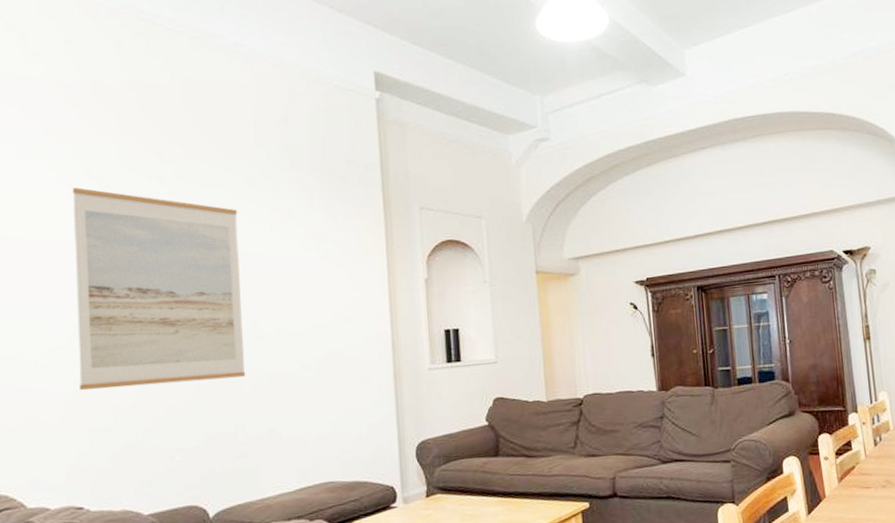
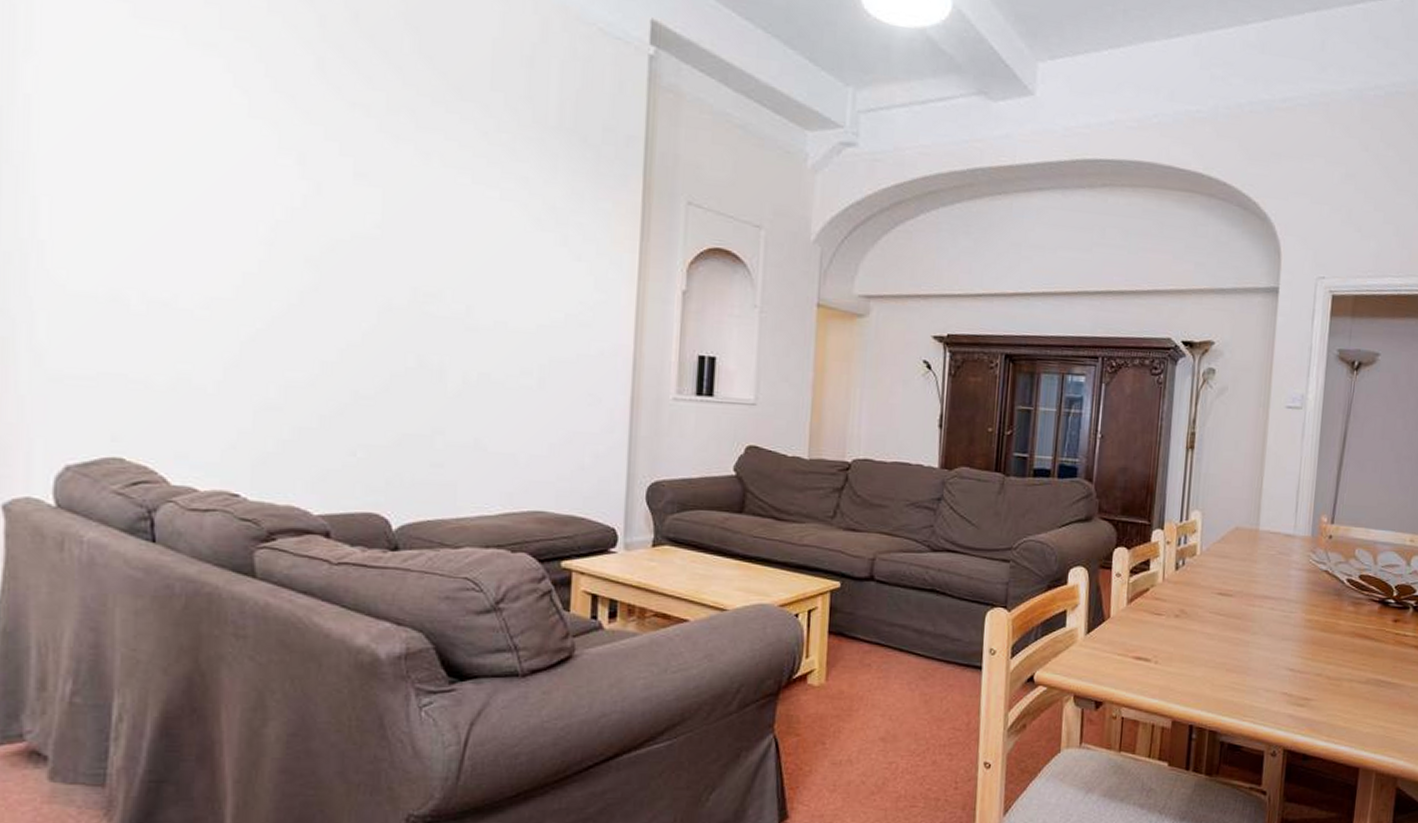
wall art: present [73,187,246,391] -> none [245,101,461,372]

